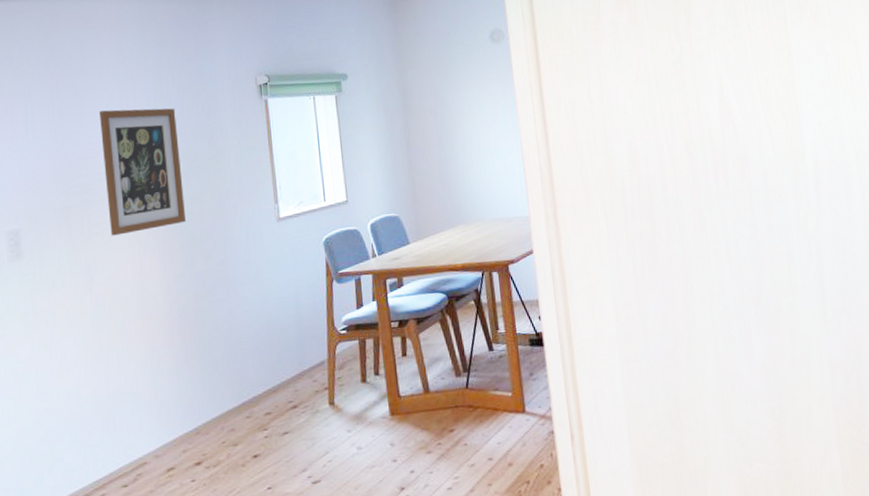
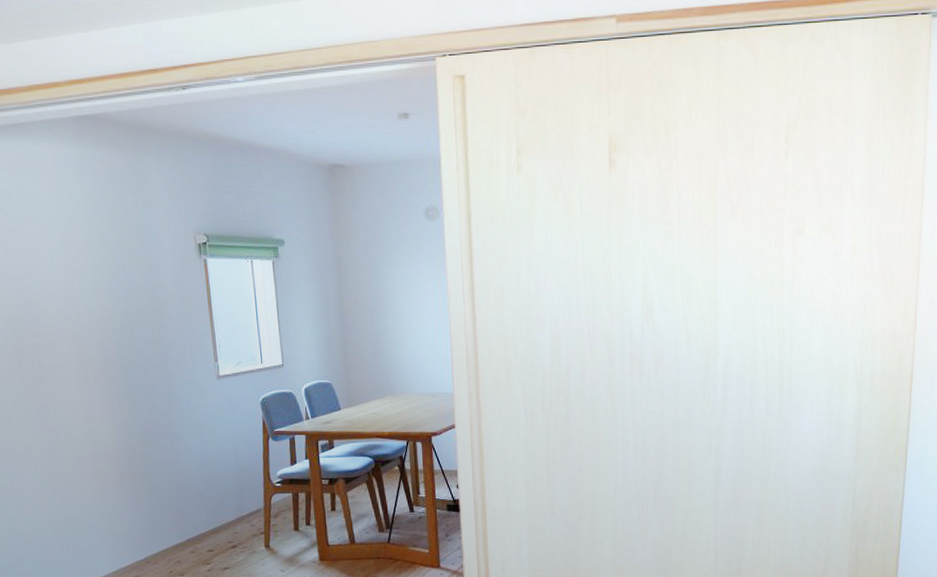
wall art: present [100,108,187,236] -> none [44,257,132,380]

